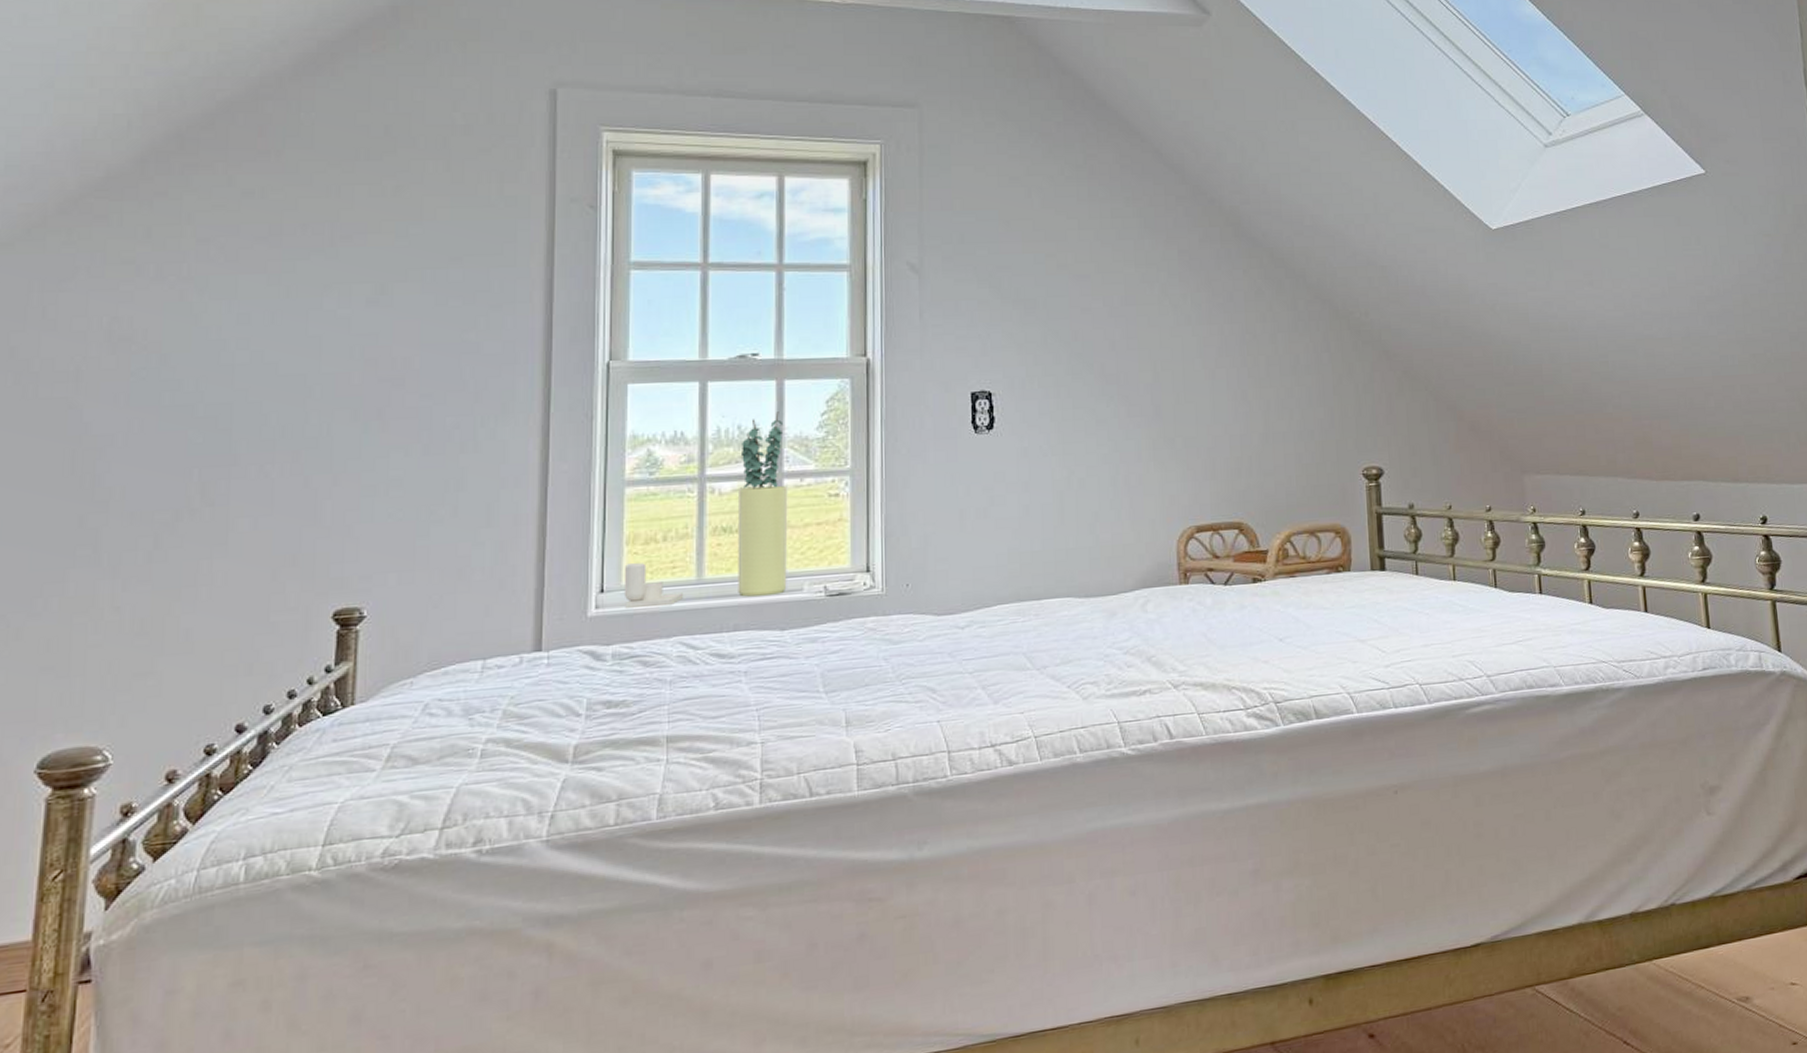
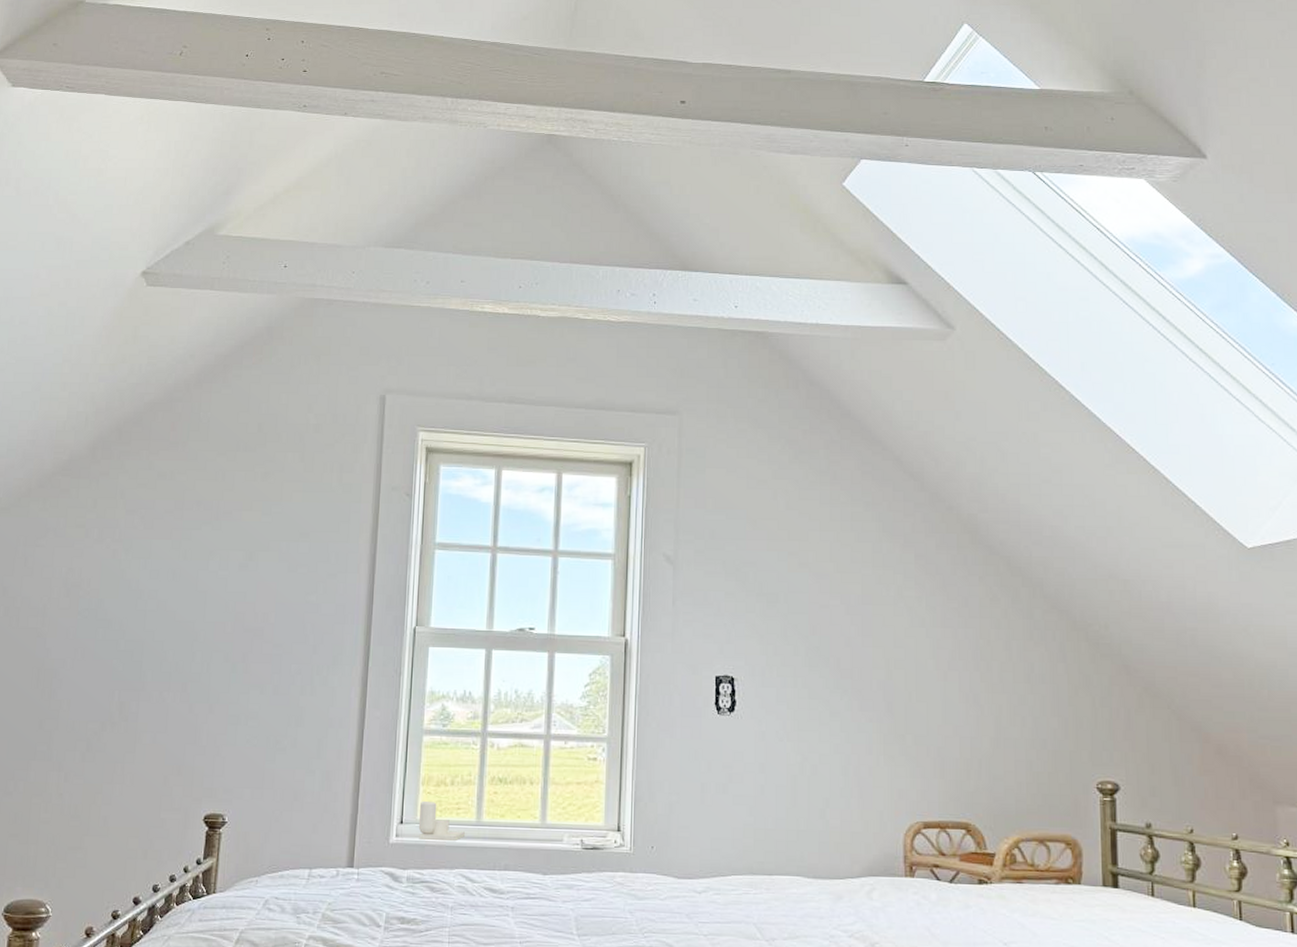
vase: present [737,412,788,597] -> none [509,680,554,843]

